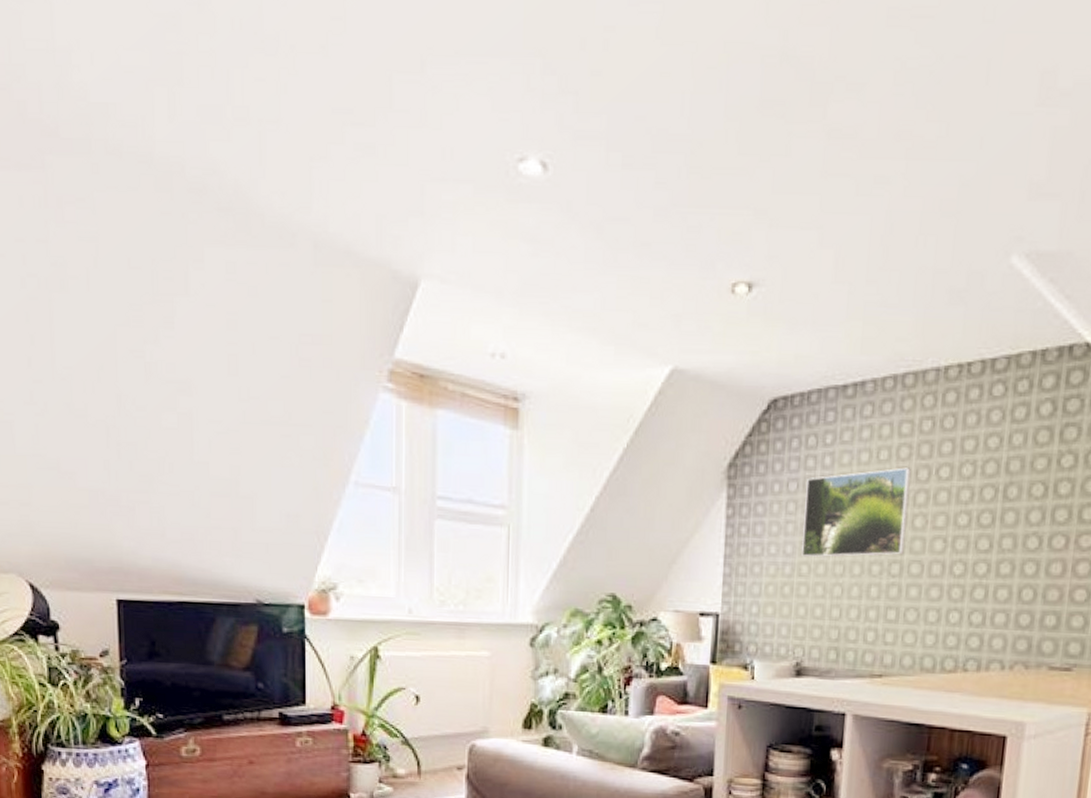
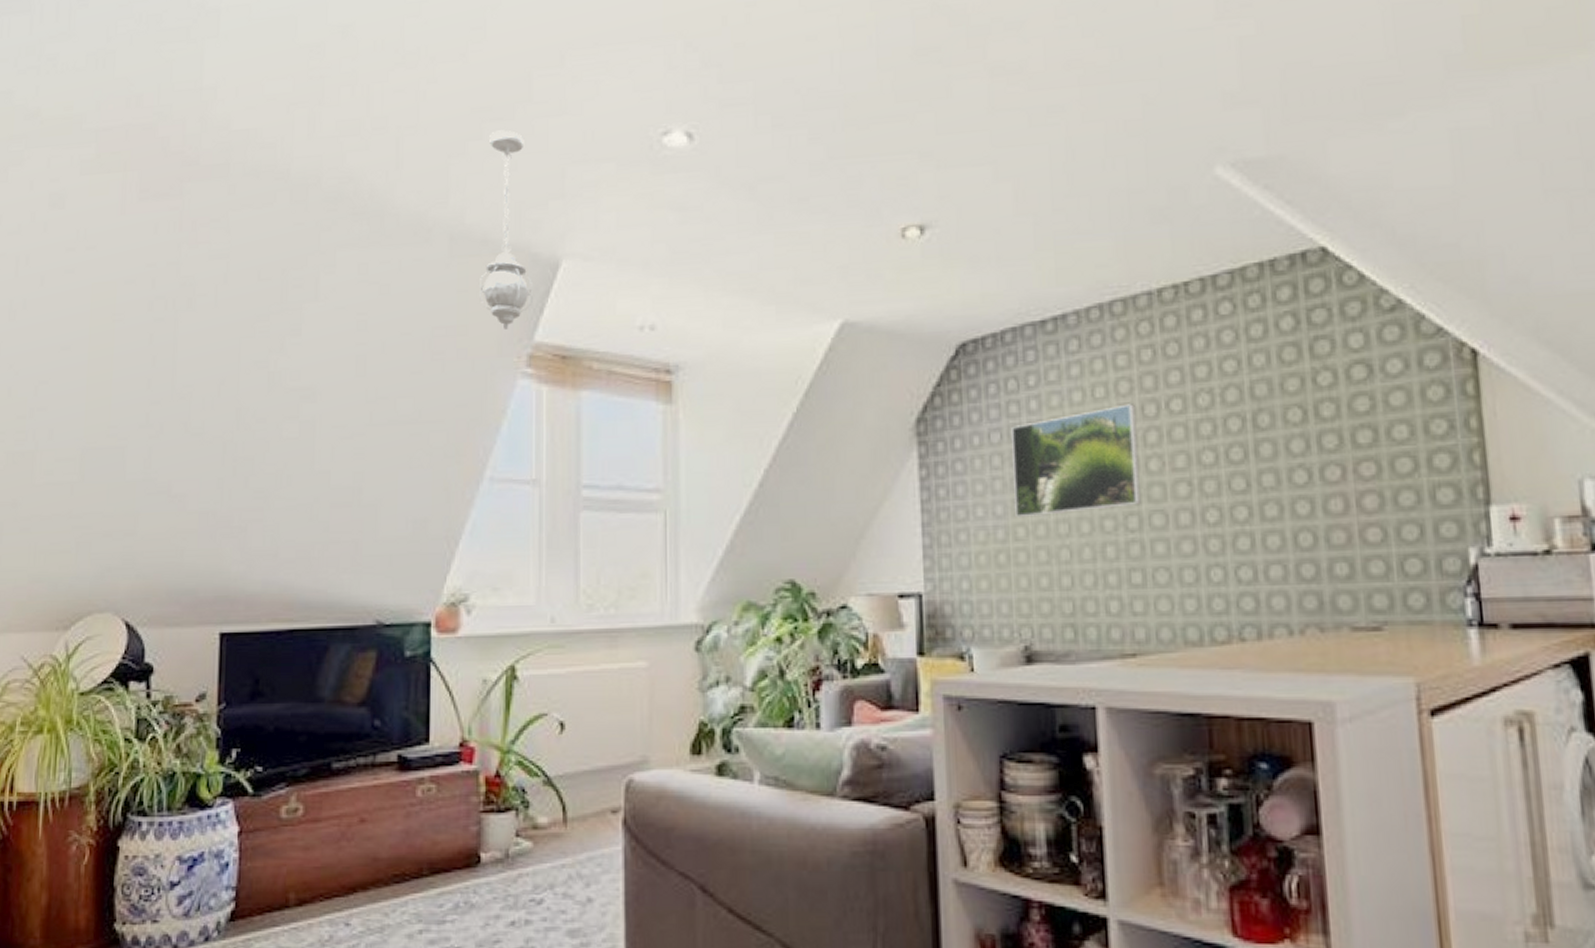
pendant light: none [343,136,393,343] -> present [480,130,533,329]

